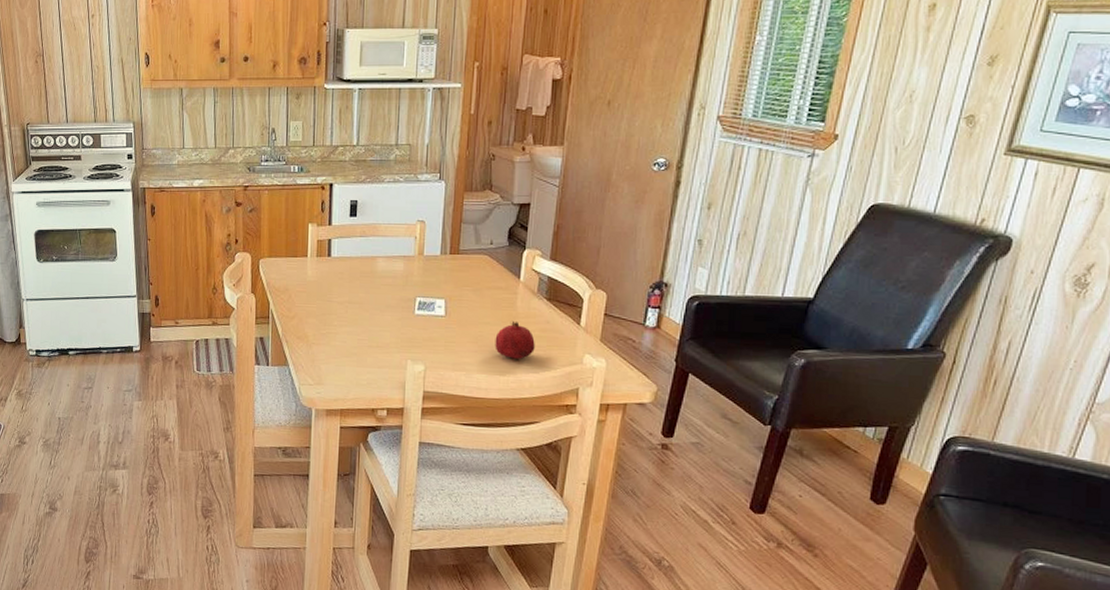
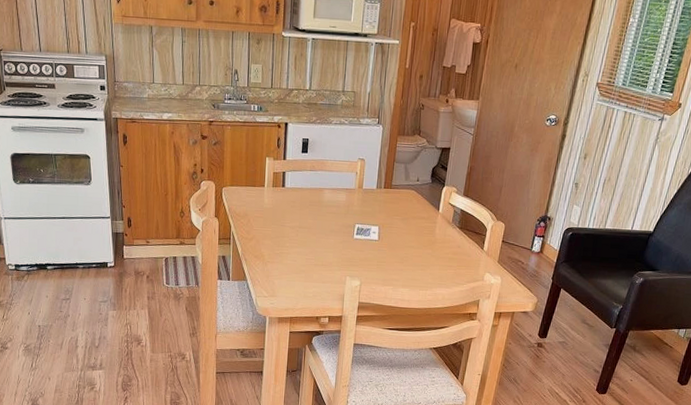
fruit: present [495,320,535,359] -> none [417,245,448,276]

